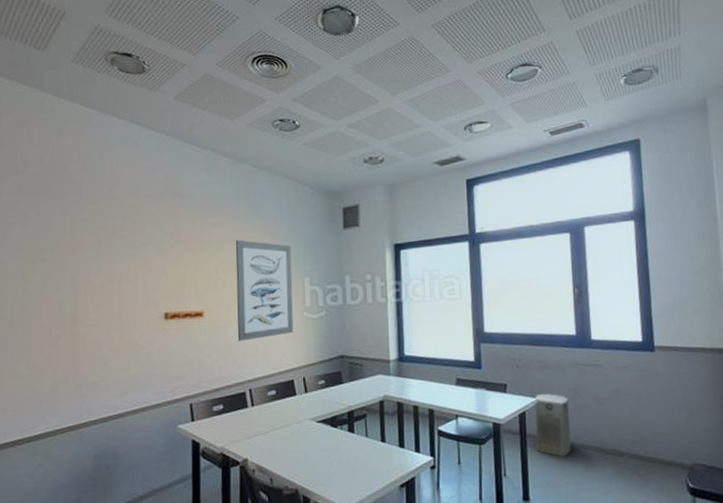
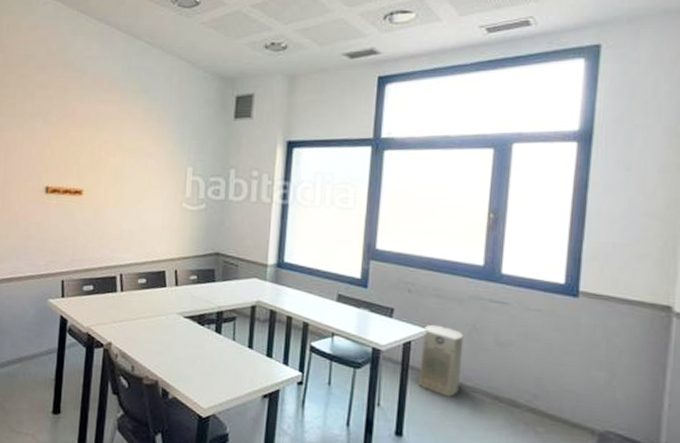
wall art: present [235,239,294,341] -> none [113,120,177,225]

